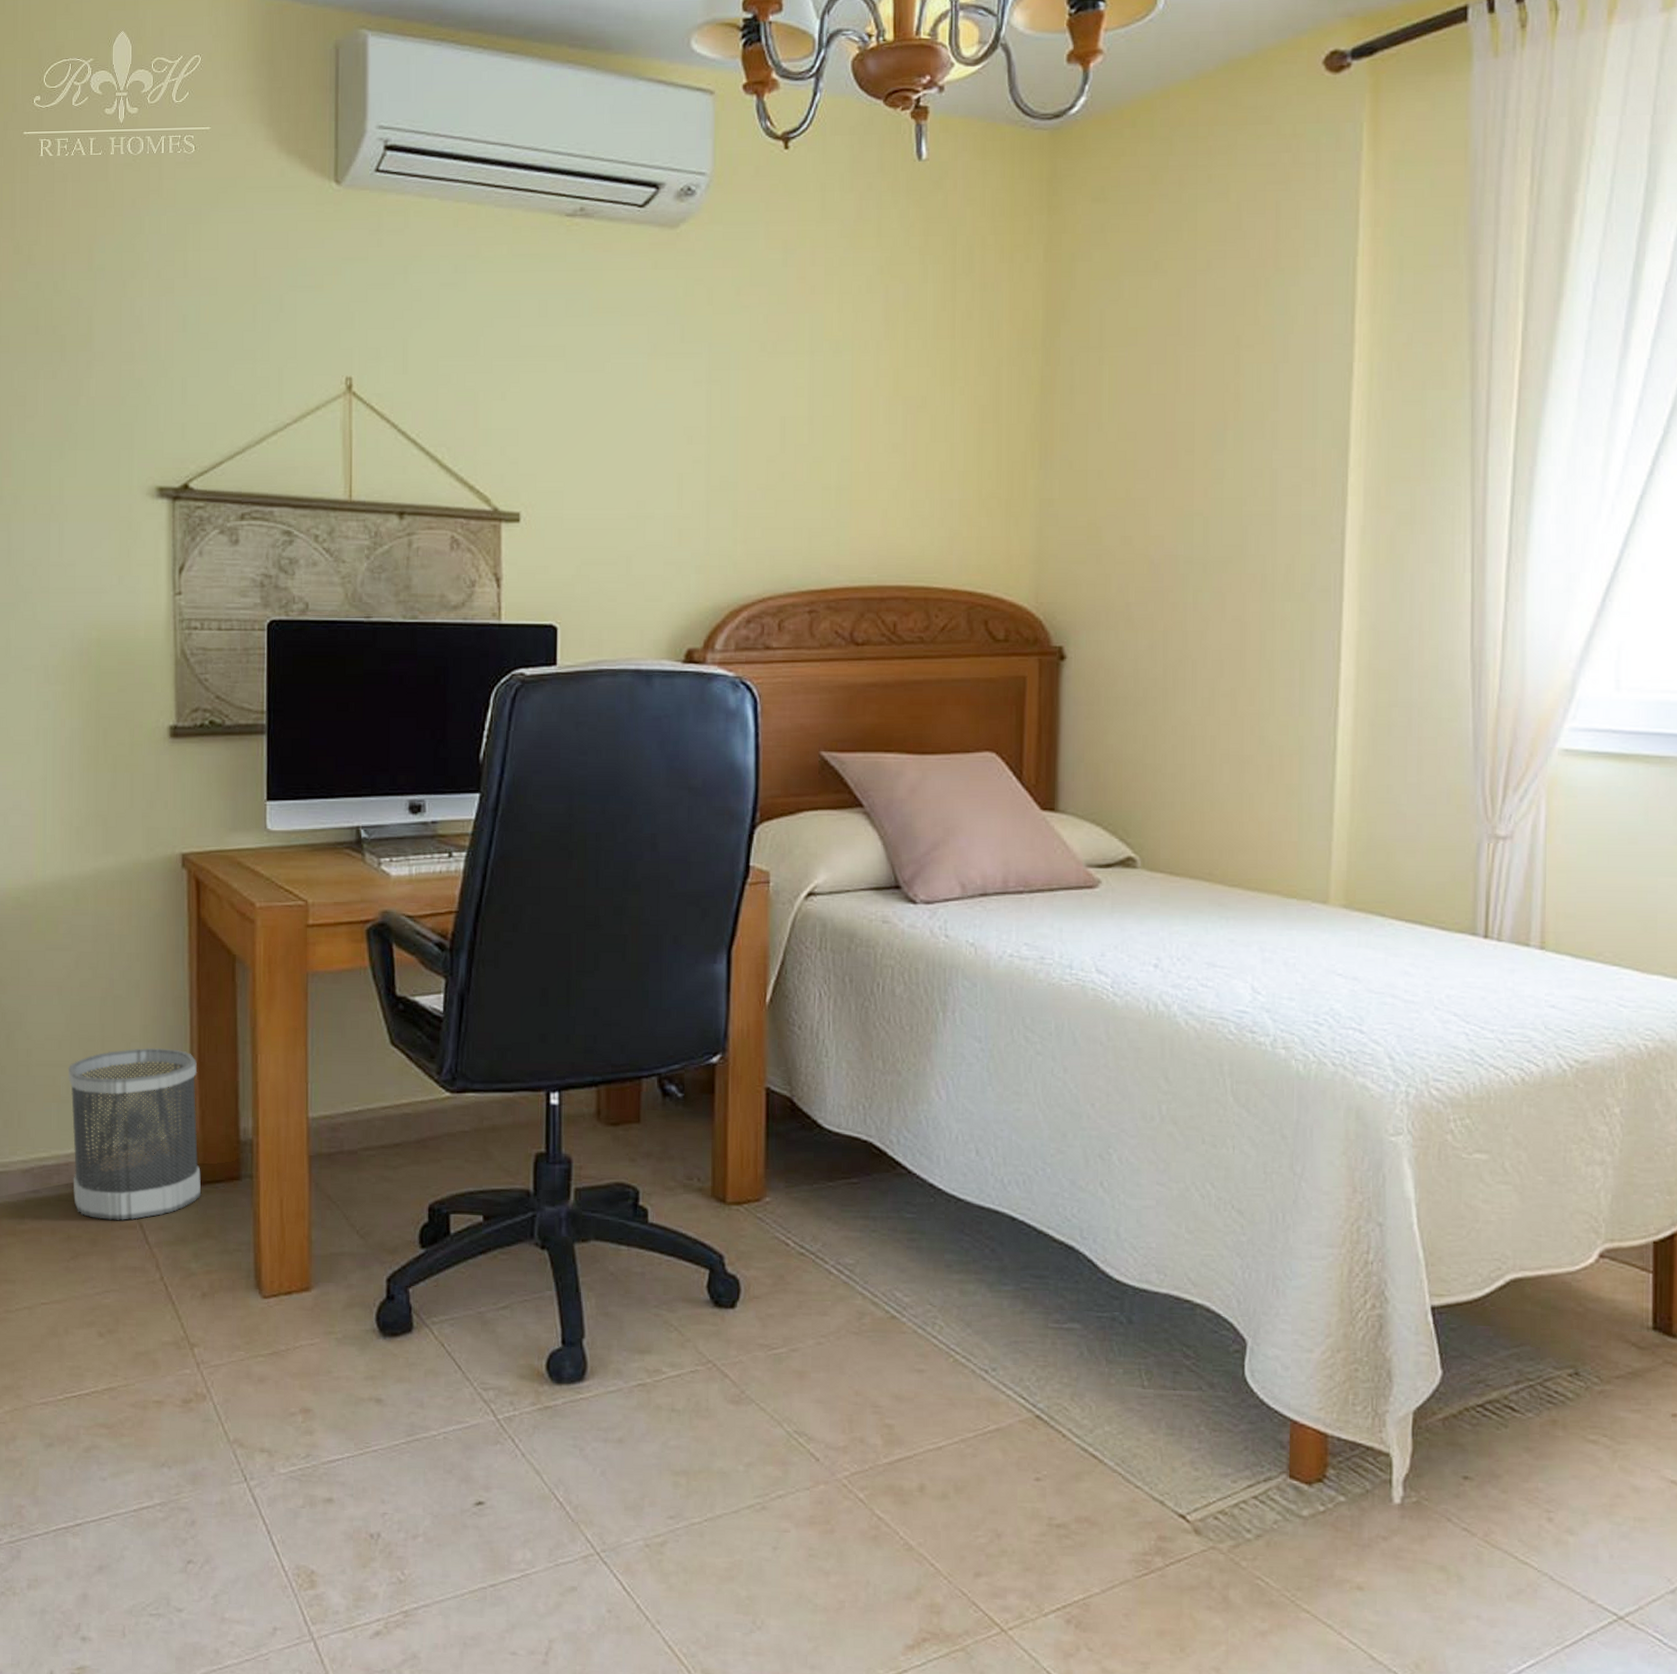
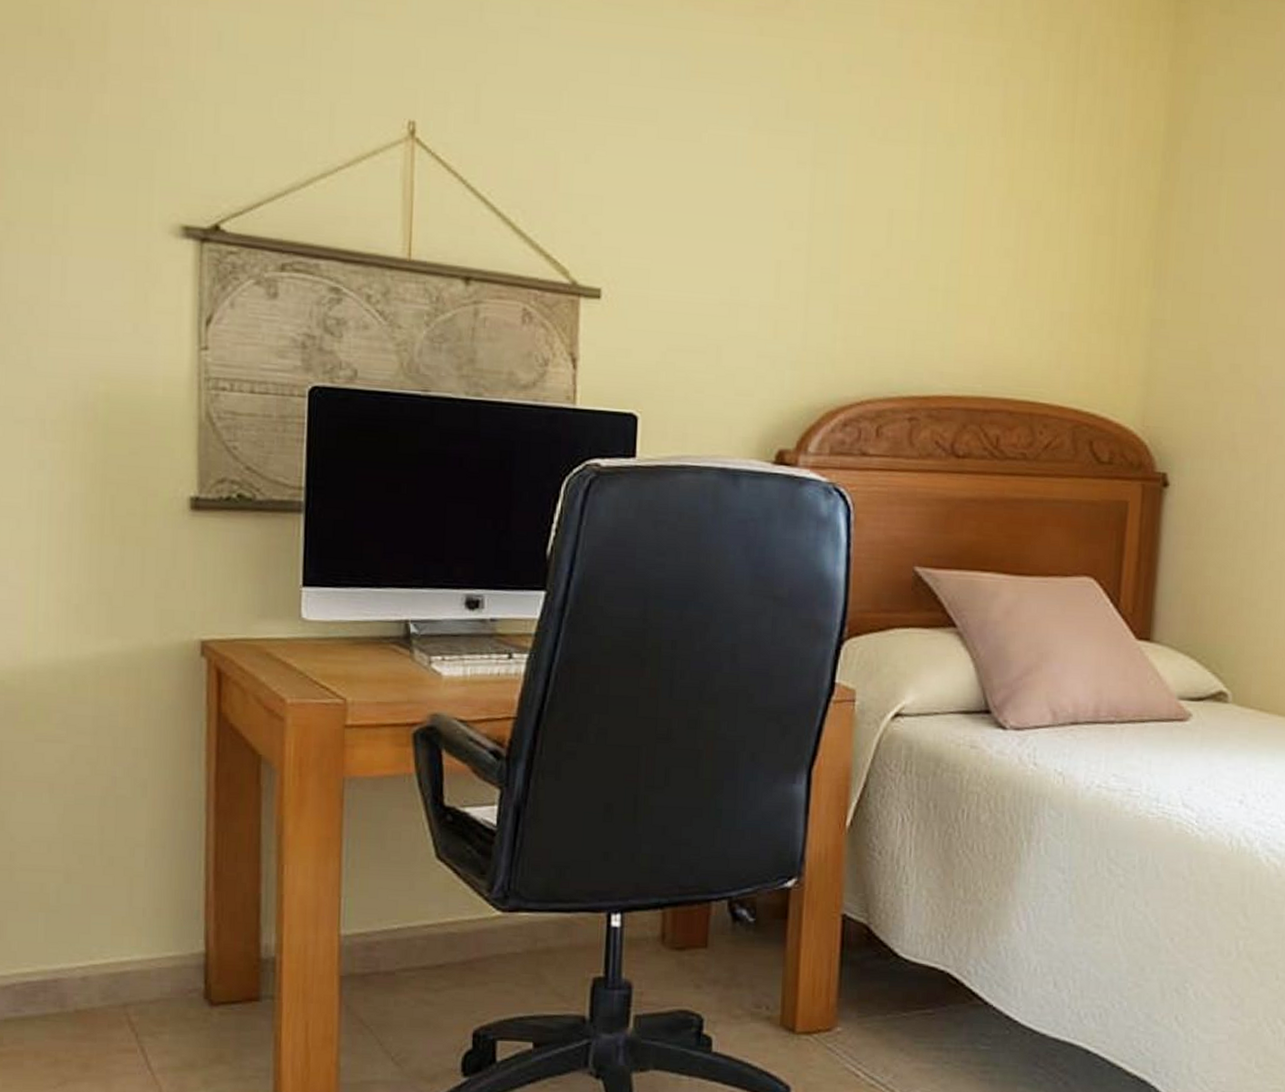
wastebasket: present [68,1048,202,1220] -> none [59,854,214,1043]

